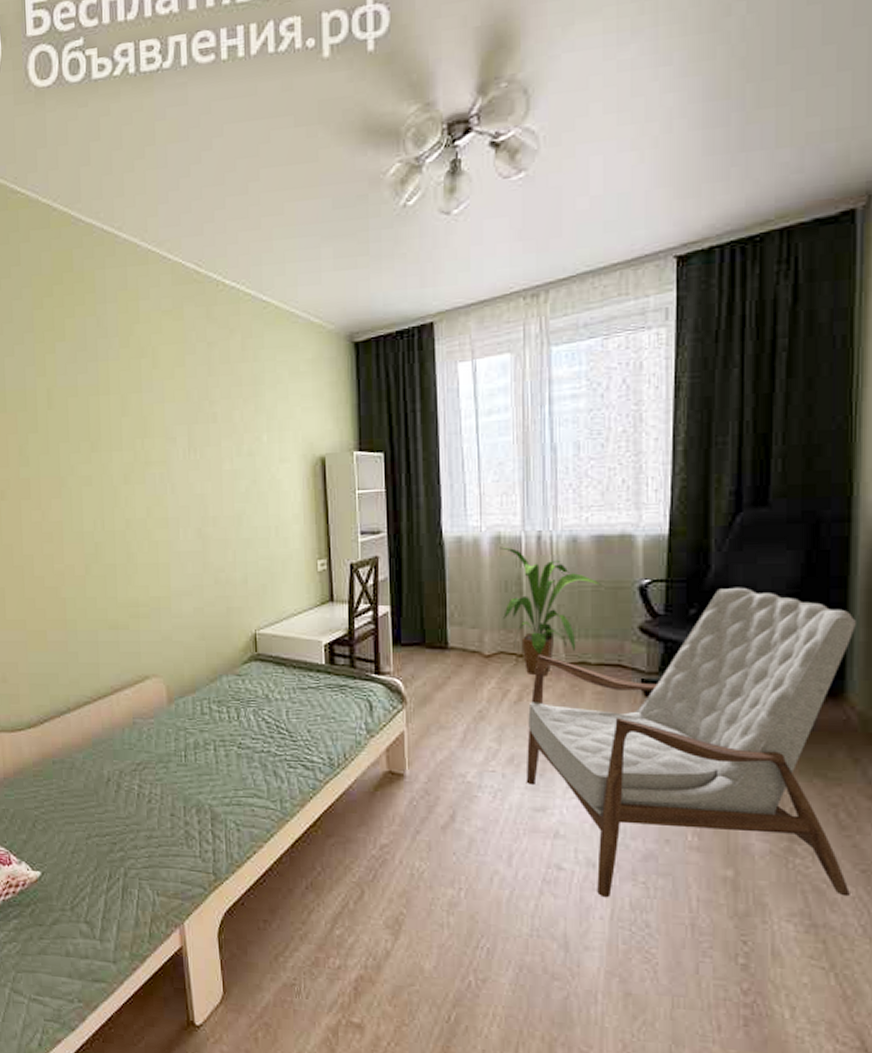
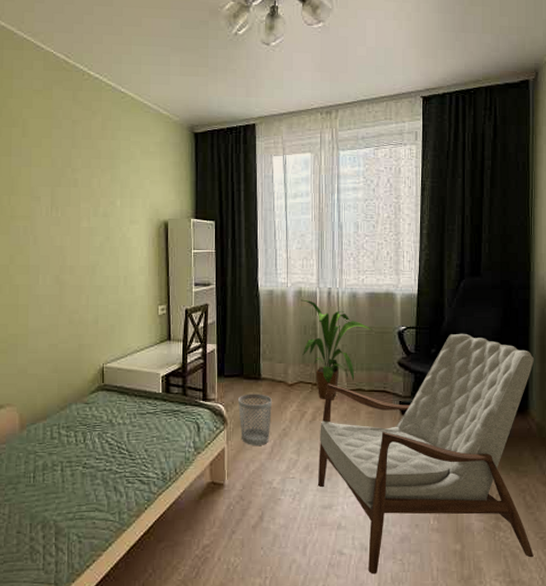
wastebasket: none [420,666,463,730] -> present [238,393,272,445]

